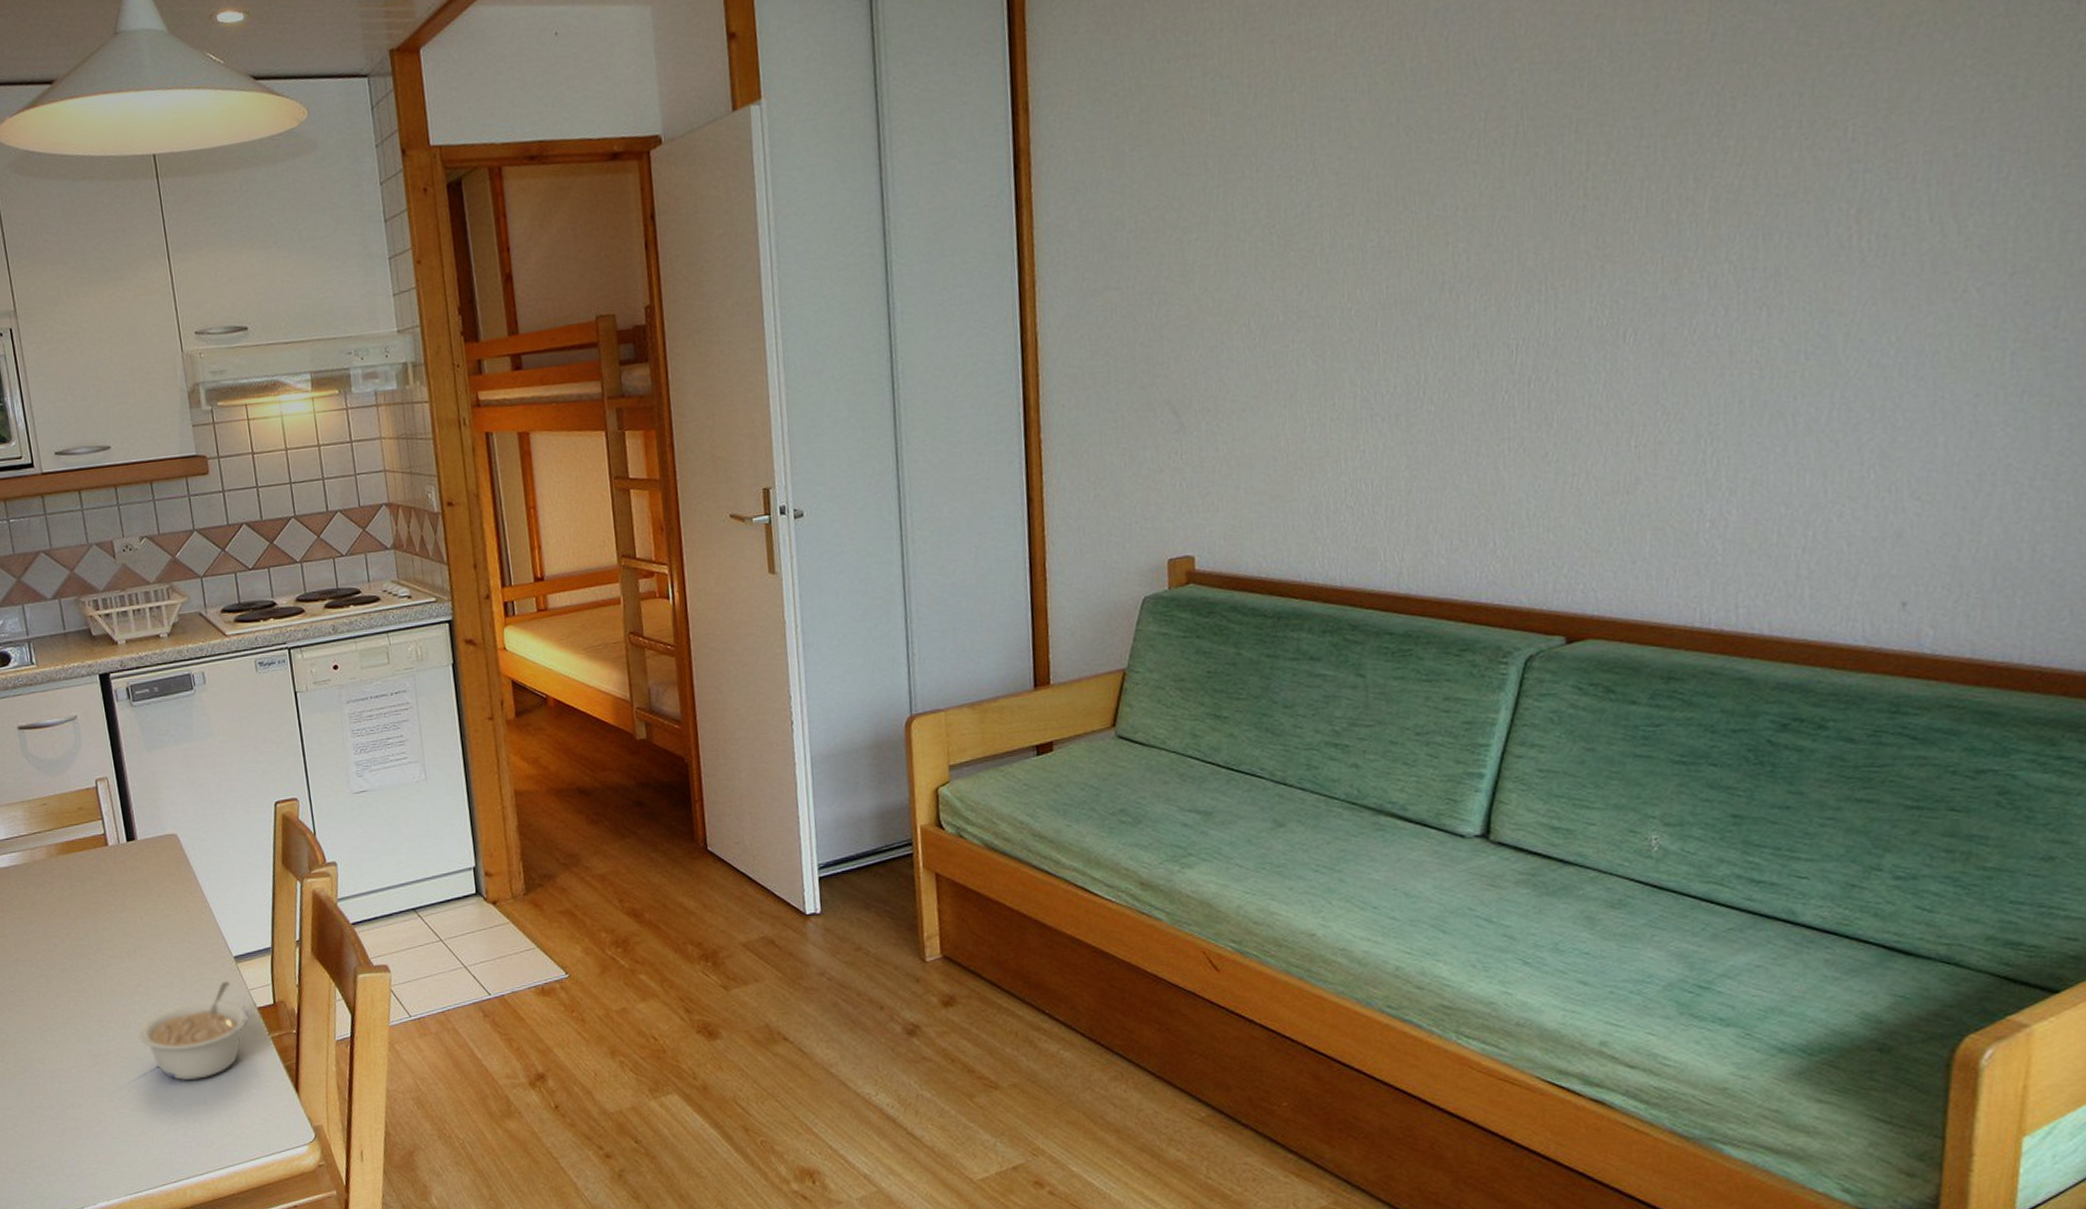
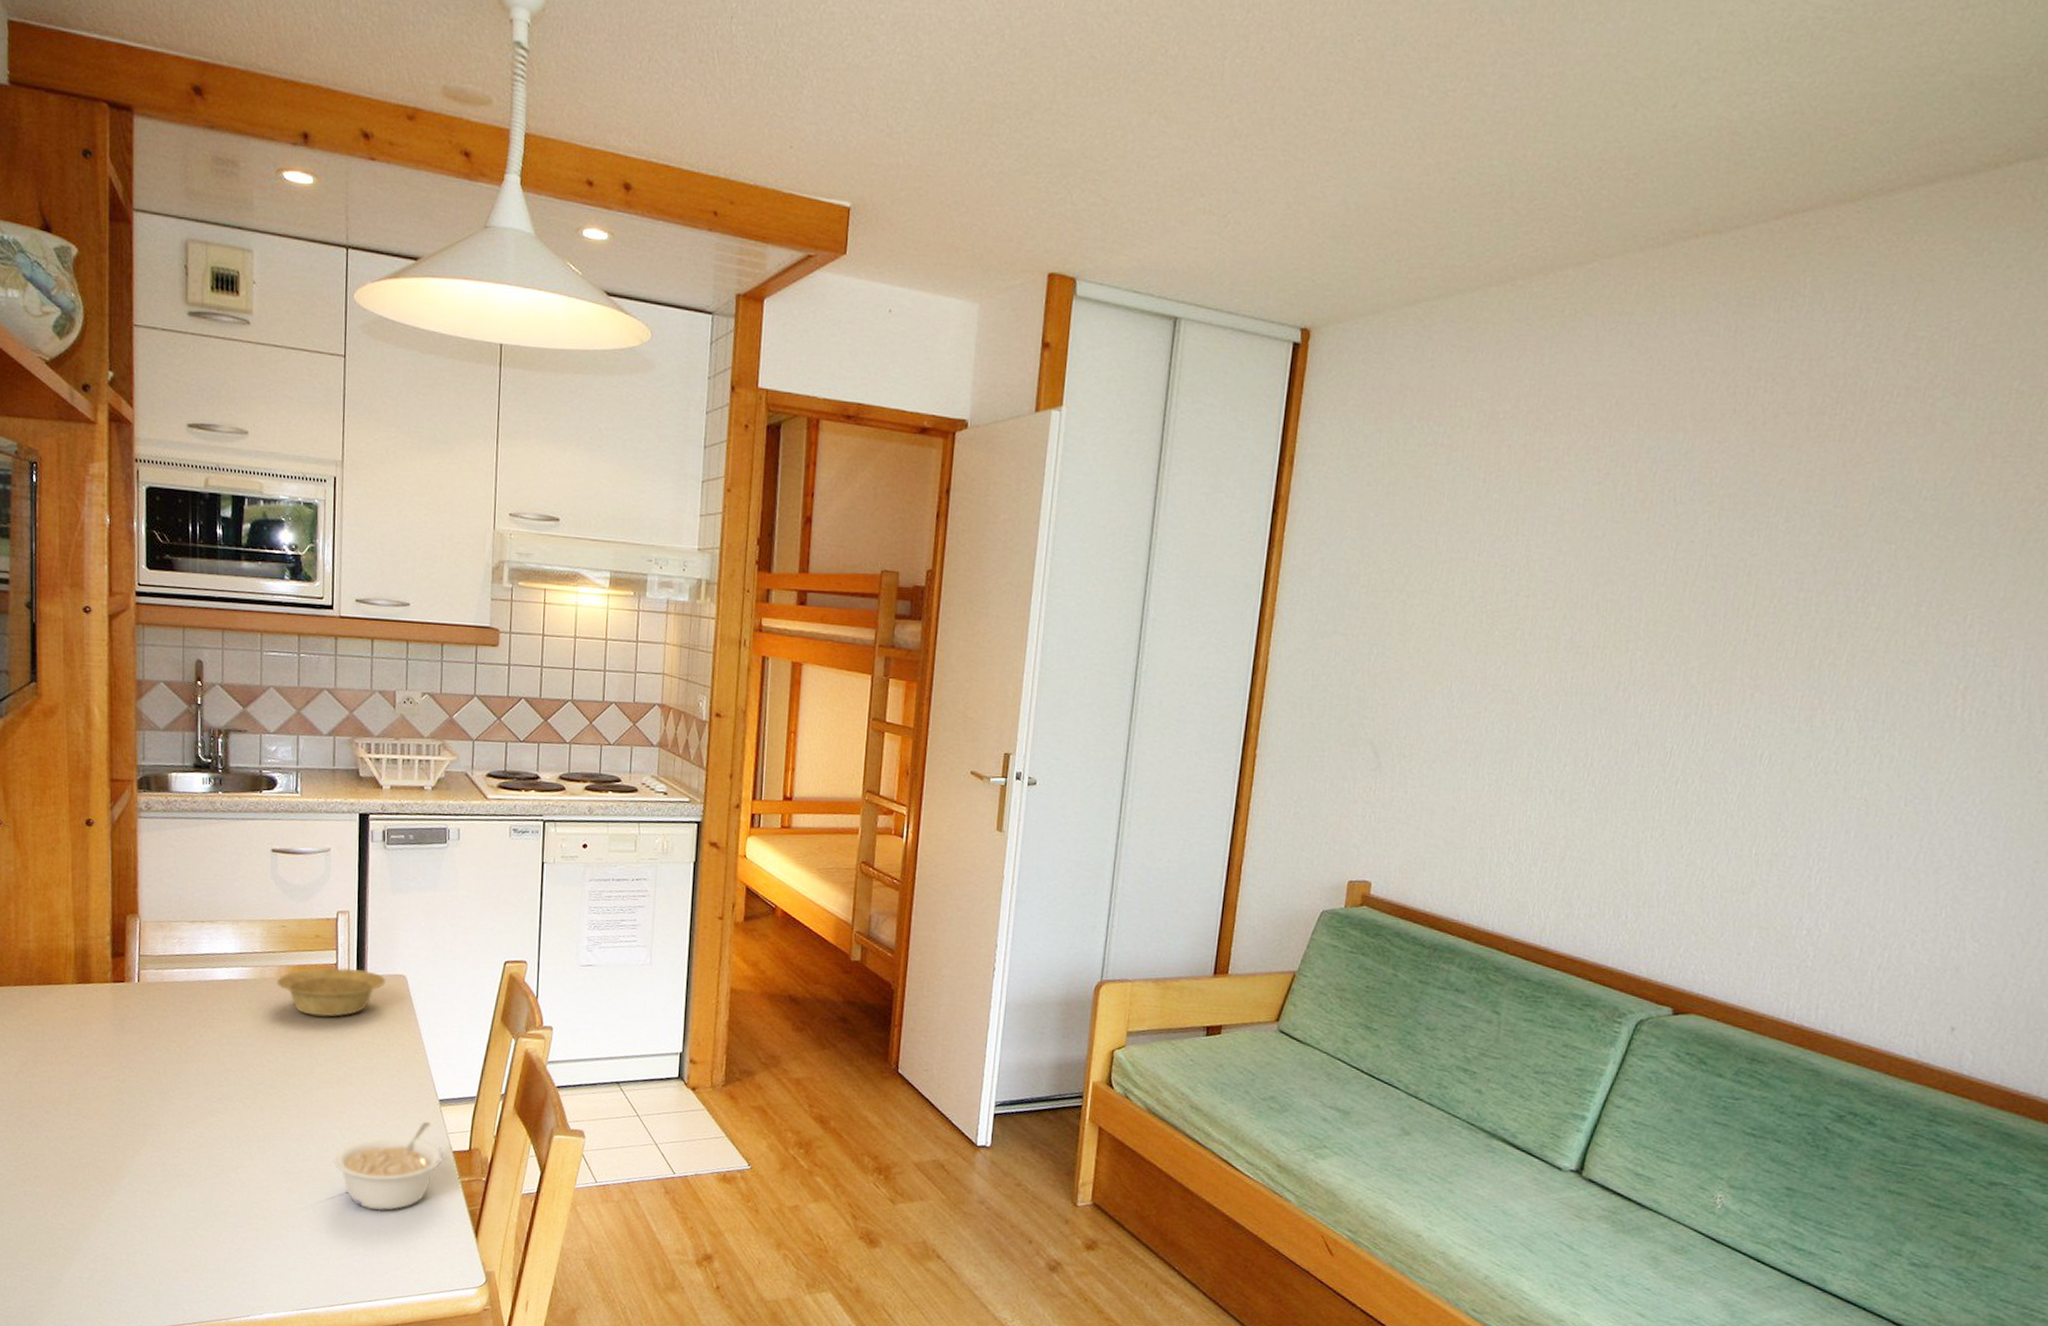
bowl: none [47,835,158,891] -> present [275,967,386,1017]

